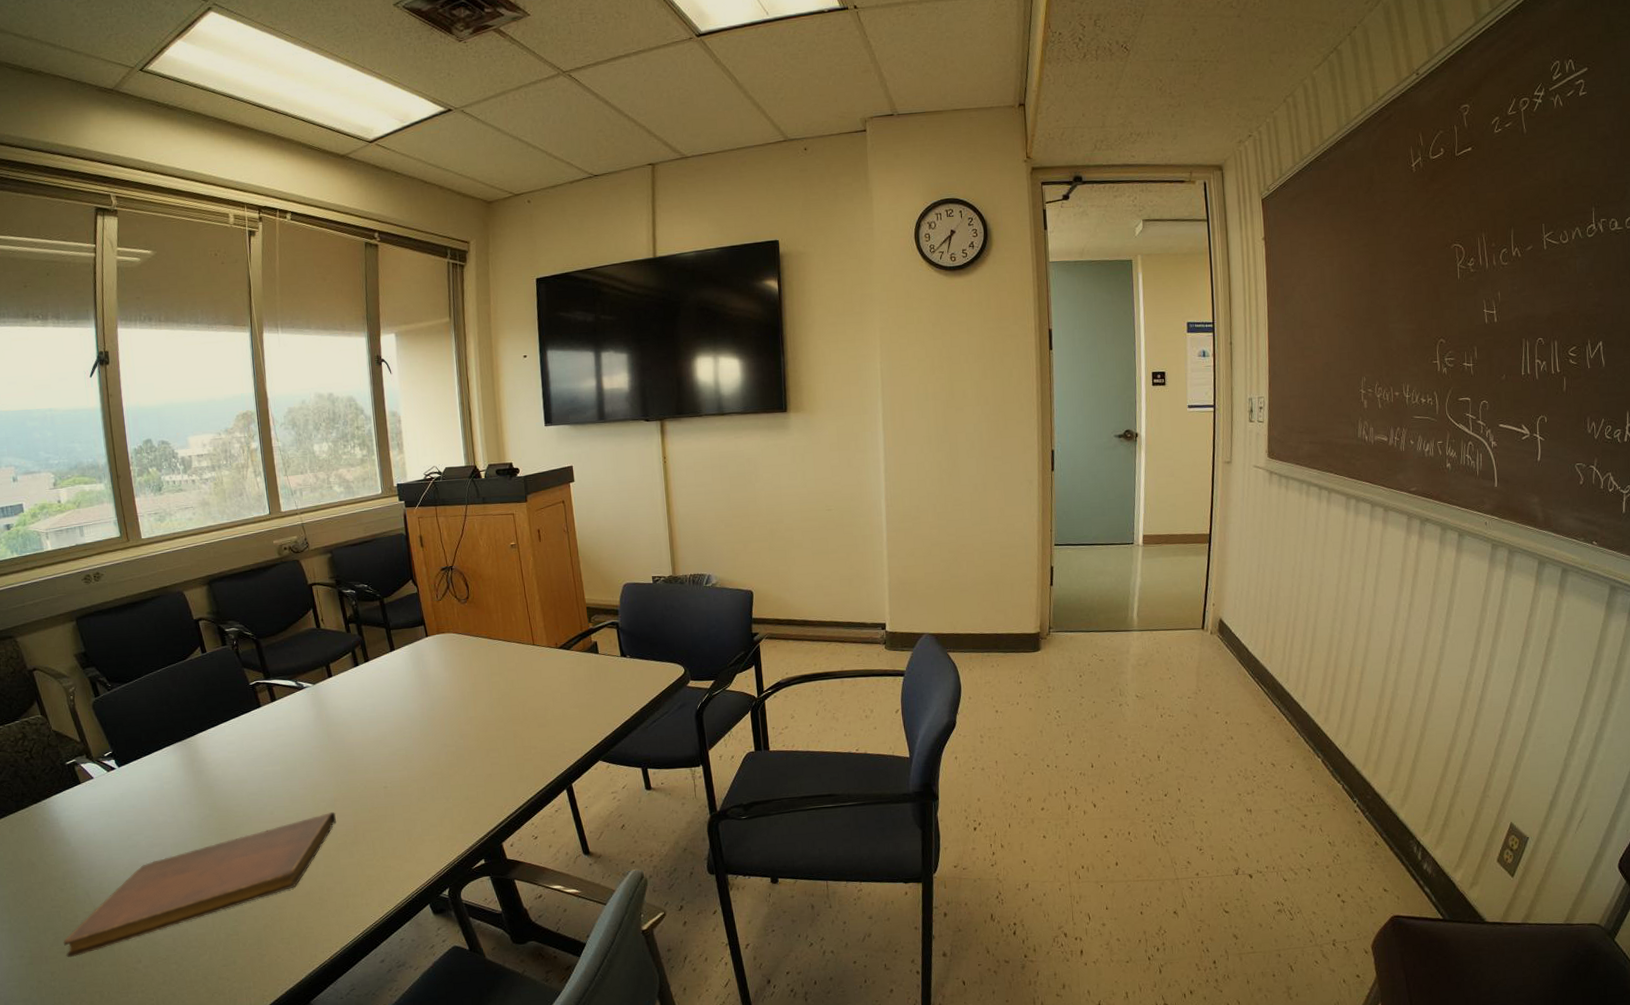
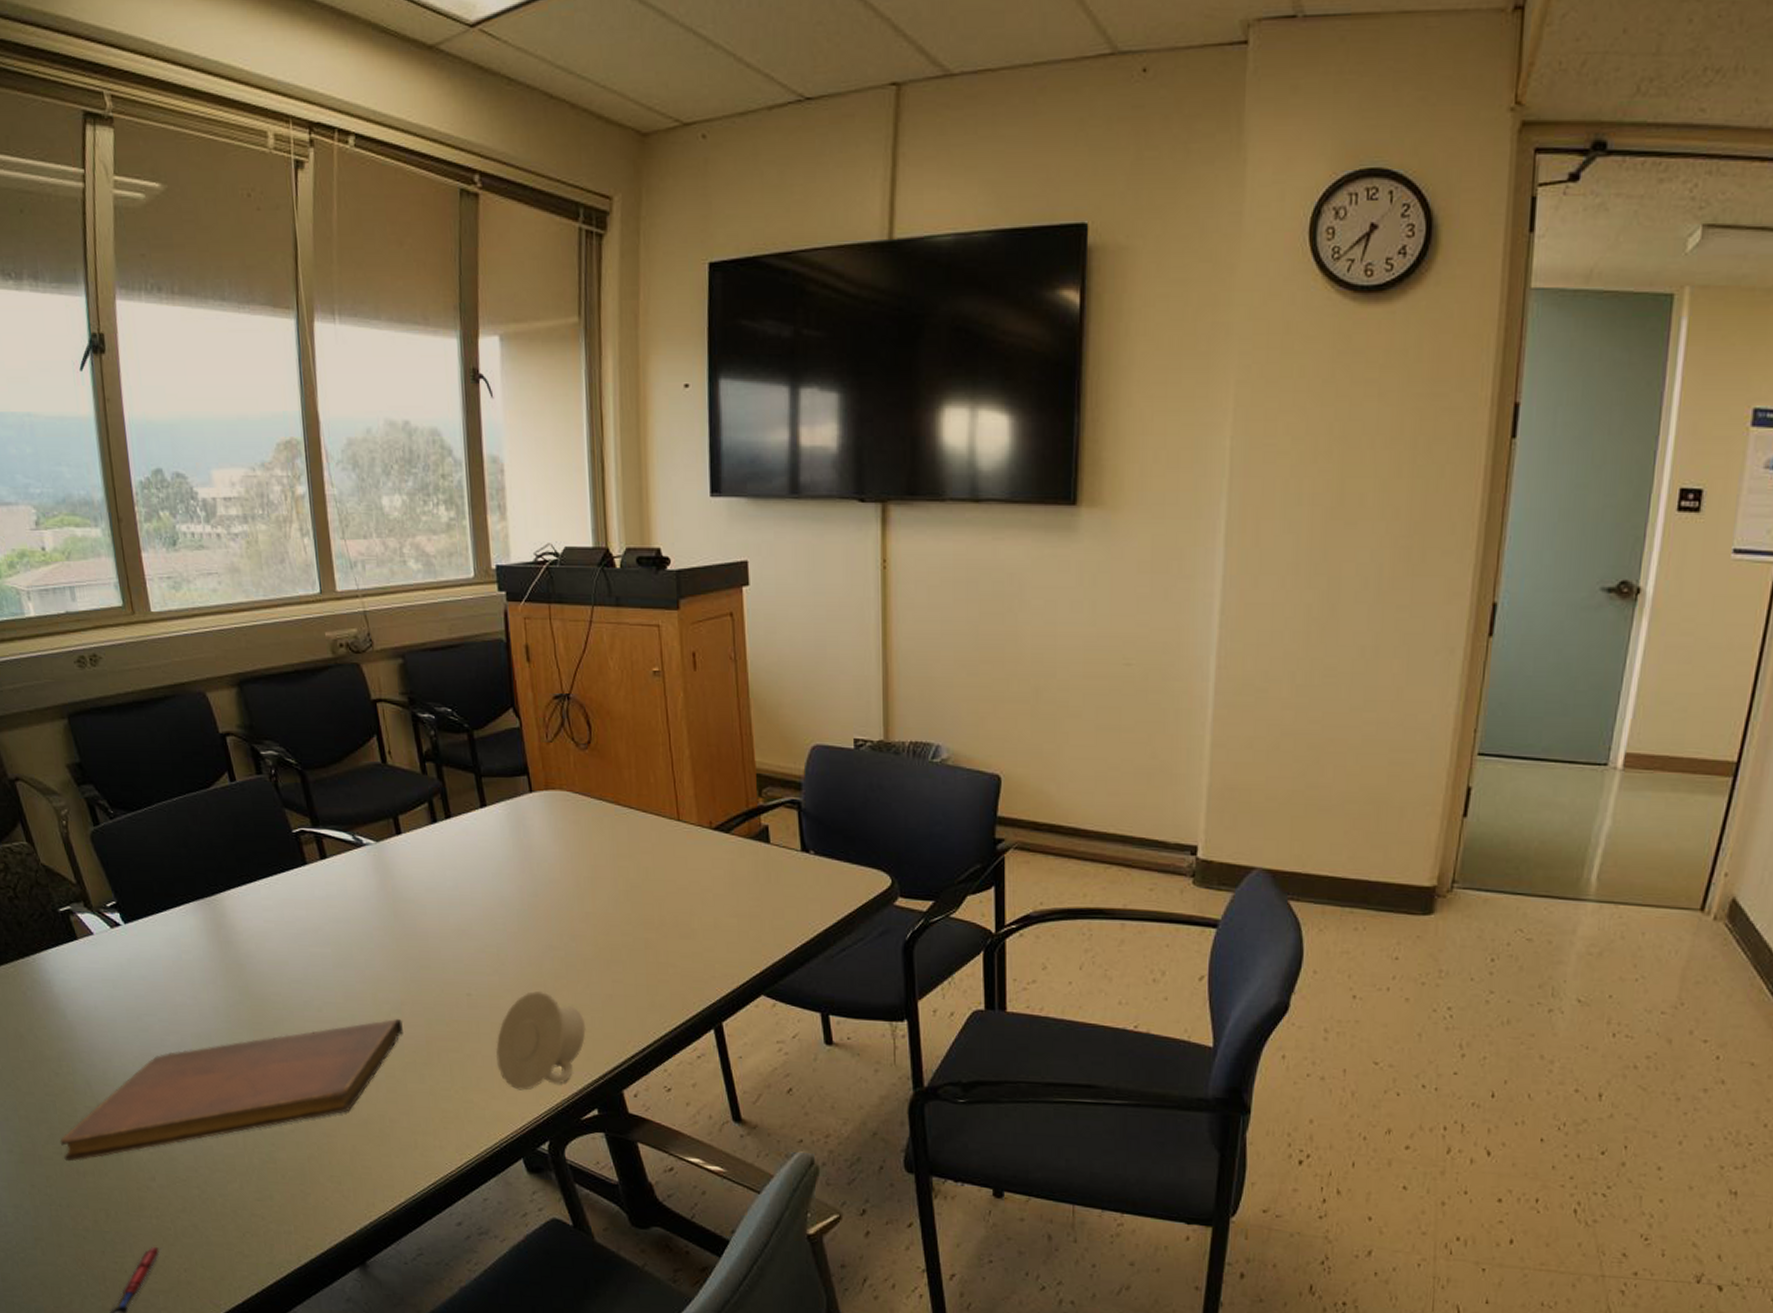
cup: none [406,777,473,853] -> present [495,990,586,1091]

